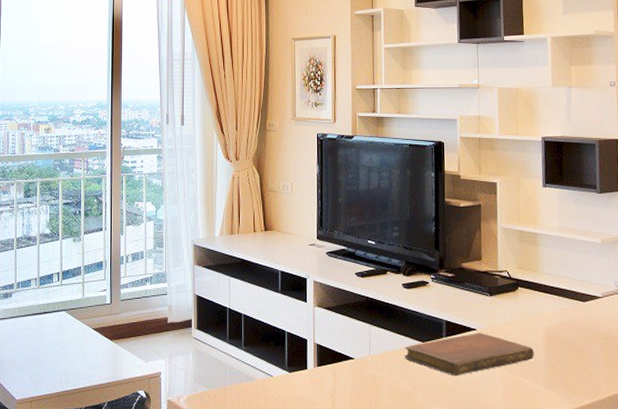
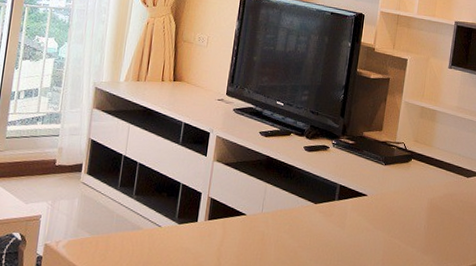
notebook: present [404,333,534,376] -> none [295,198,416,238]

